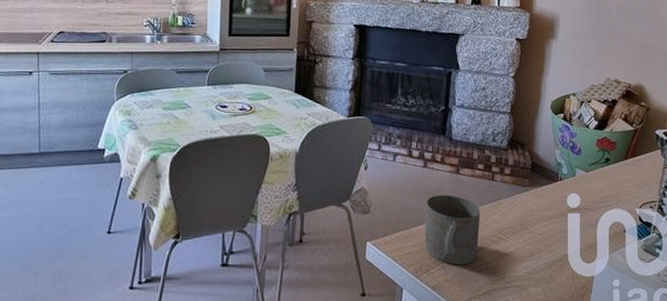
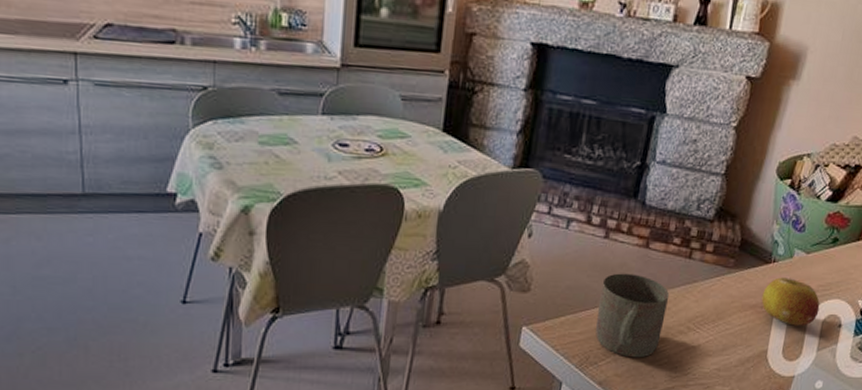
fruit: none [556,192,605,233] -> present [761,277,820,326]

